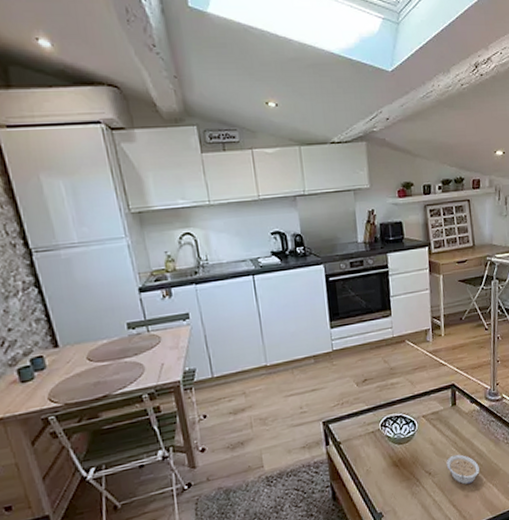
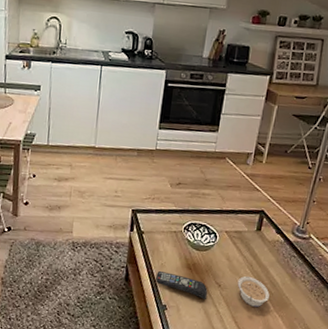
remote control: none [364,474,420,493] -> present [156,270,208,299]

